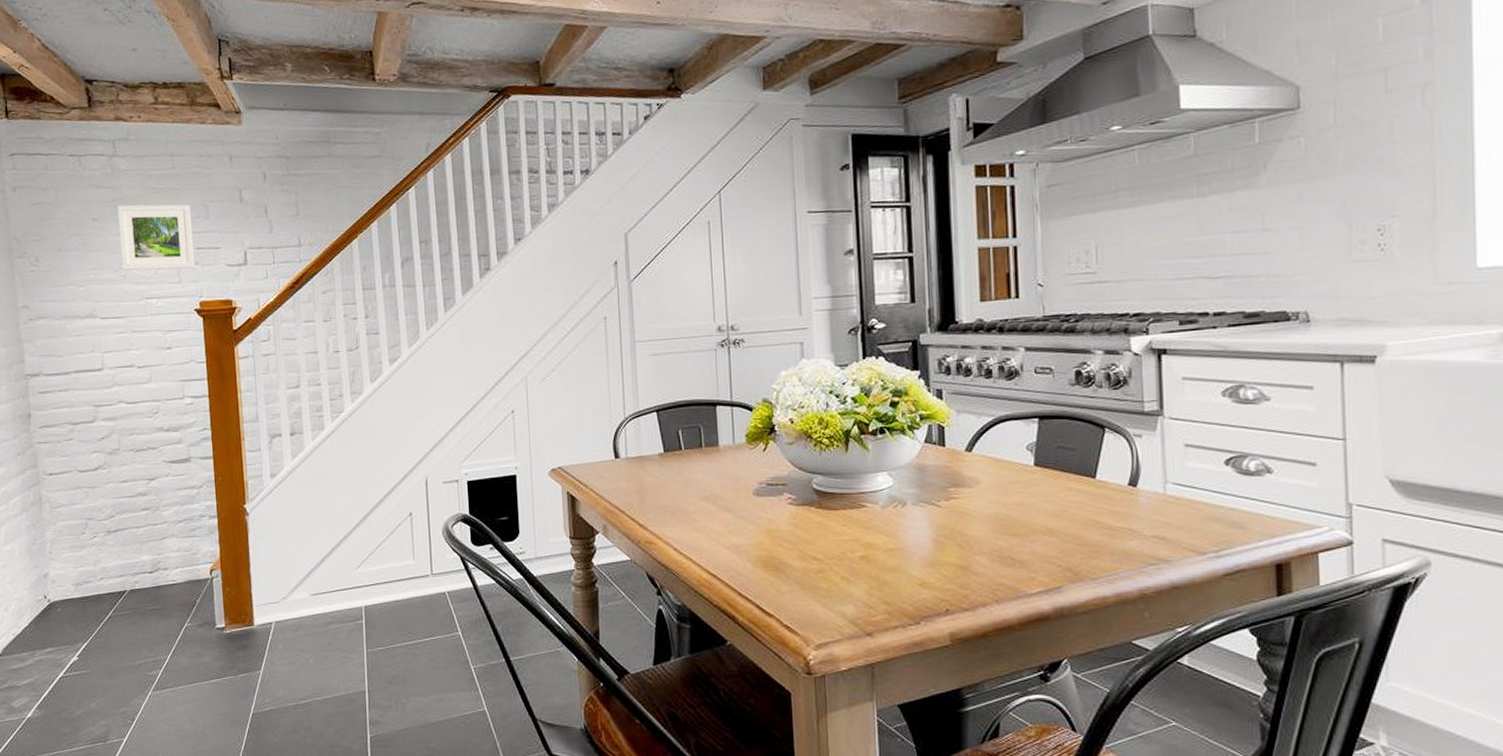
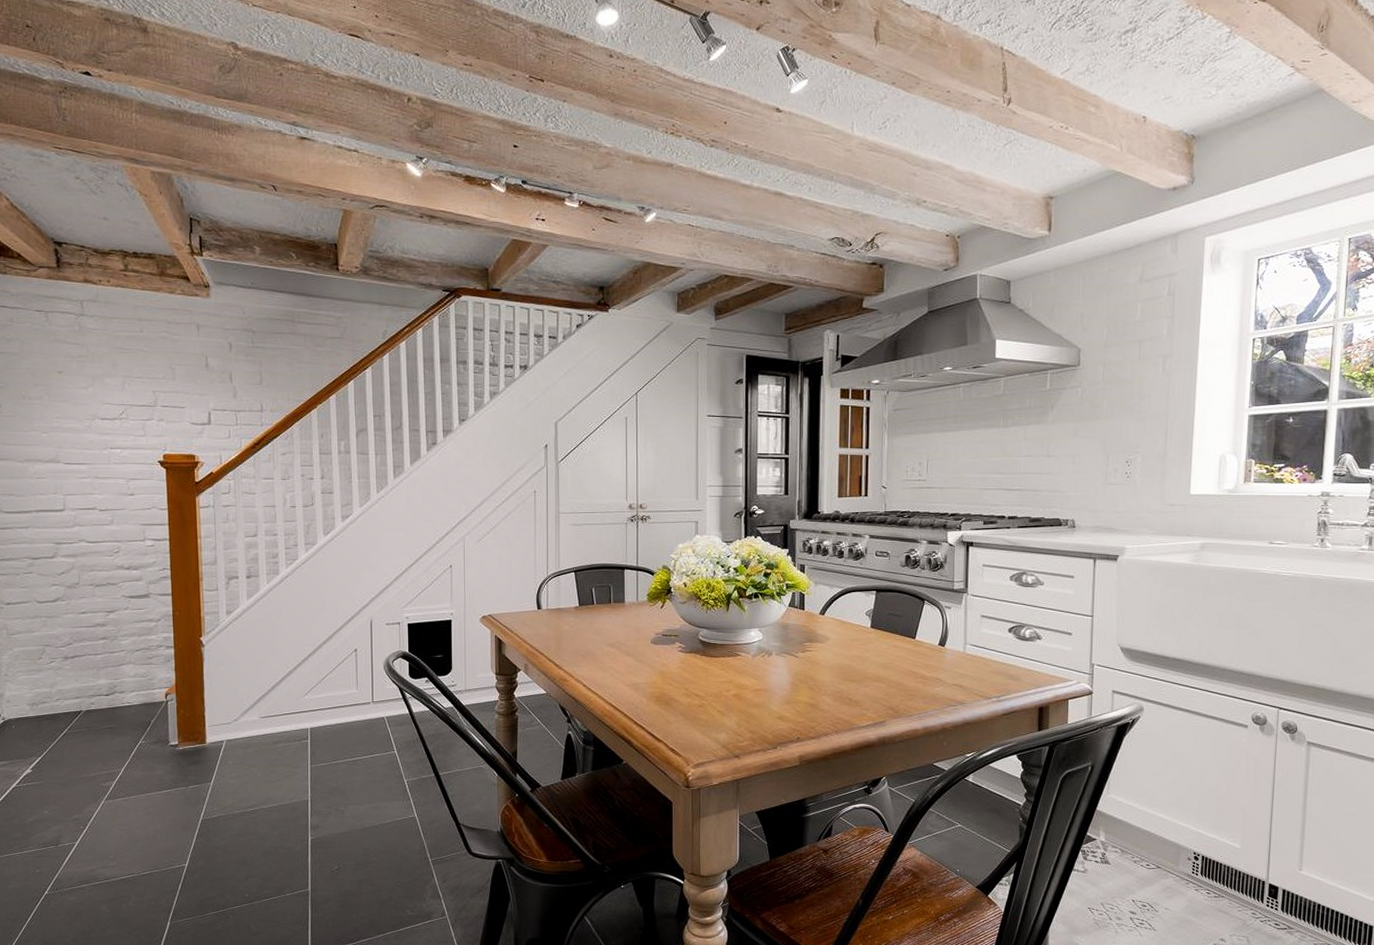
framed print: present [117,204,195,271] -> none [84,361,160,424]

